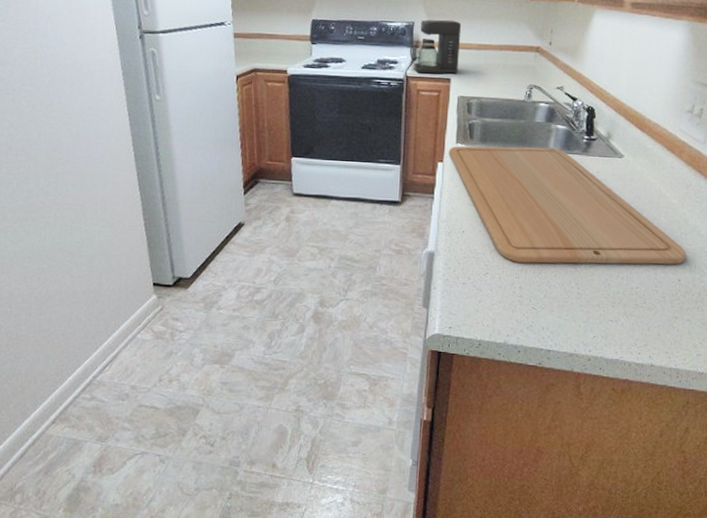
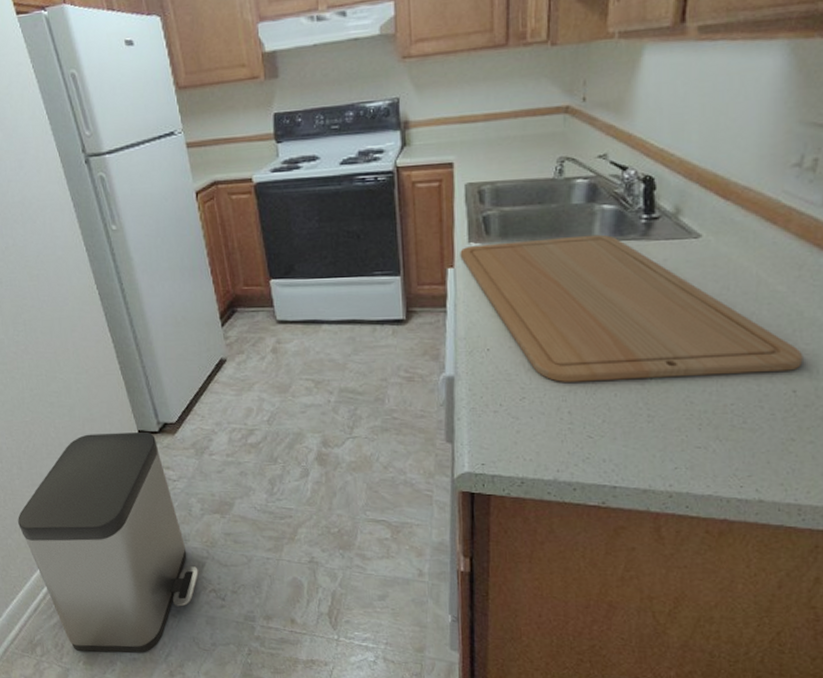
pedal bin: none [18,284,193,499] -> present [18,431,200,653]
coffee maker: present [409,19,462,74] -> none [396,88,462,161]

